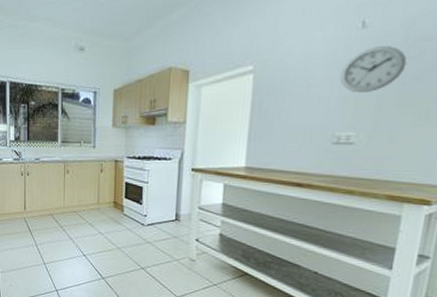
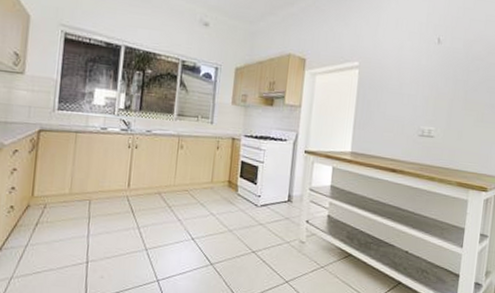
wall clock: present [339,46,407,92] -> none [423,59,468,95]

